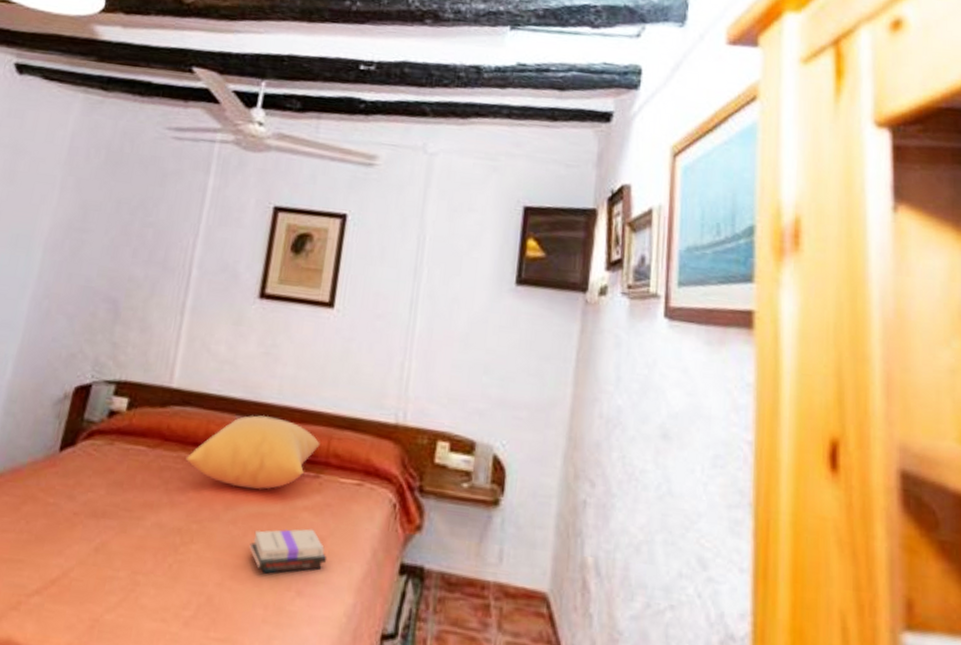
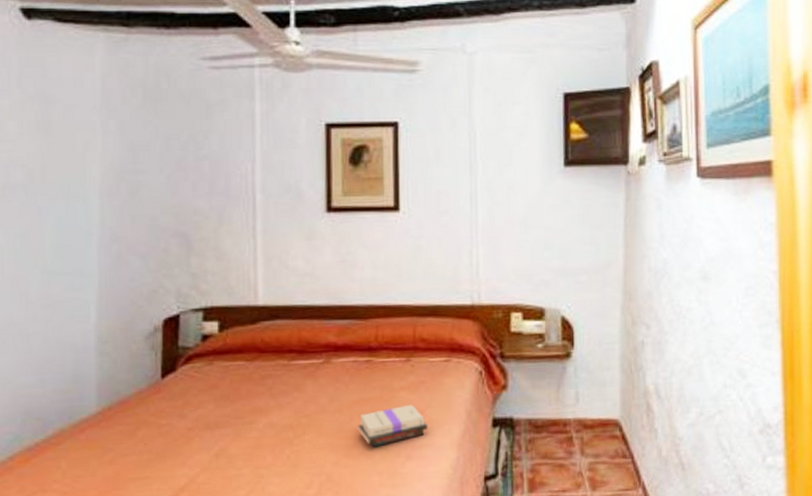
cushion: present [185,414,320,490] -> none [284,316,406,381]

